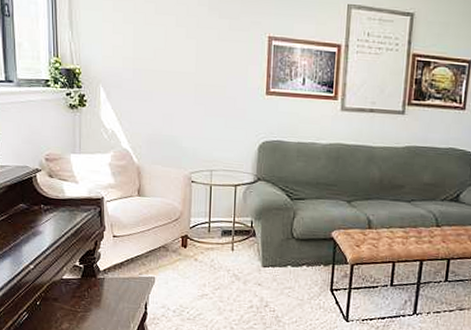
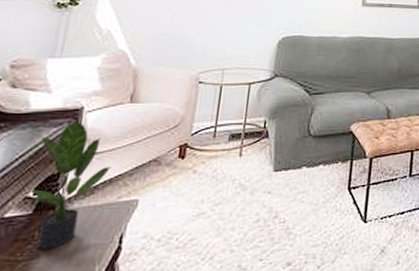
potted plant: none [77,207,131,306] -> present [30,120,111,249]

